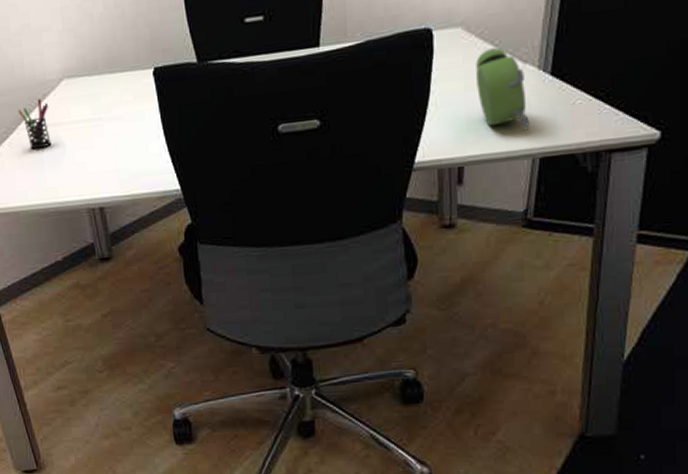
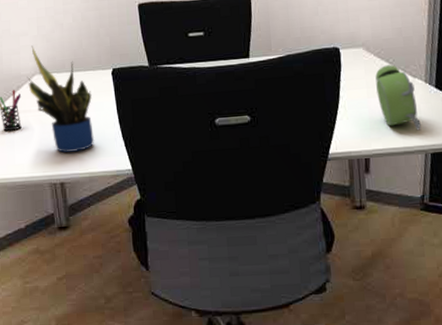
potted plant: none [53,43,137,172] -> present [27,45,95,153]

